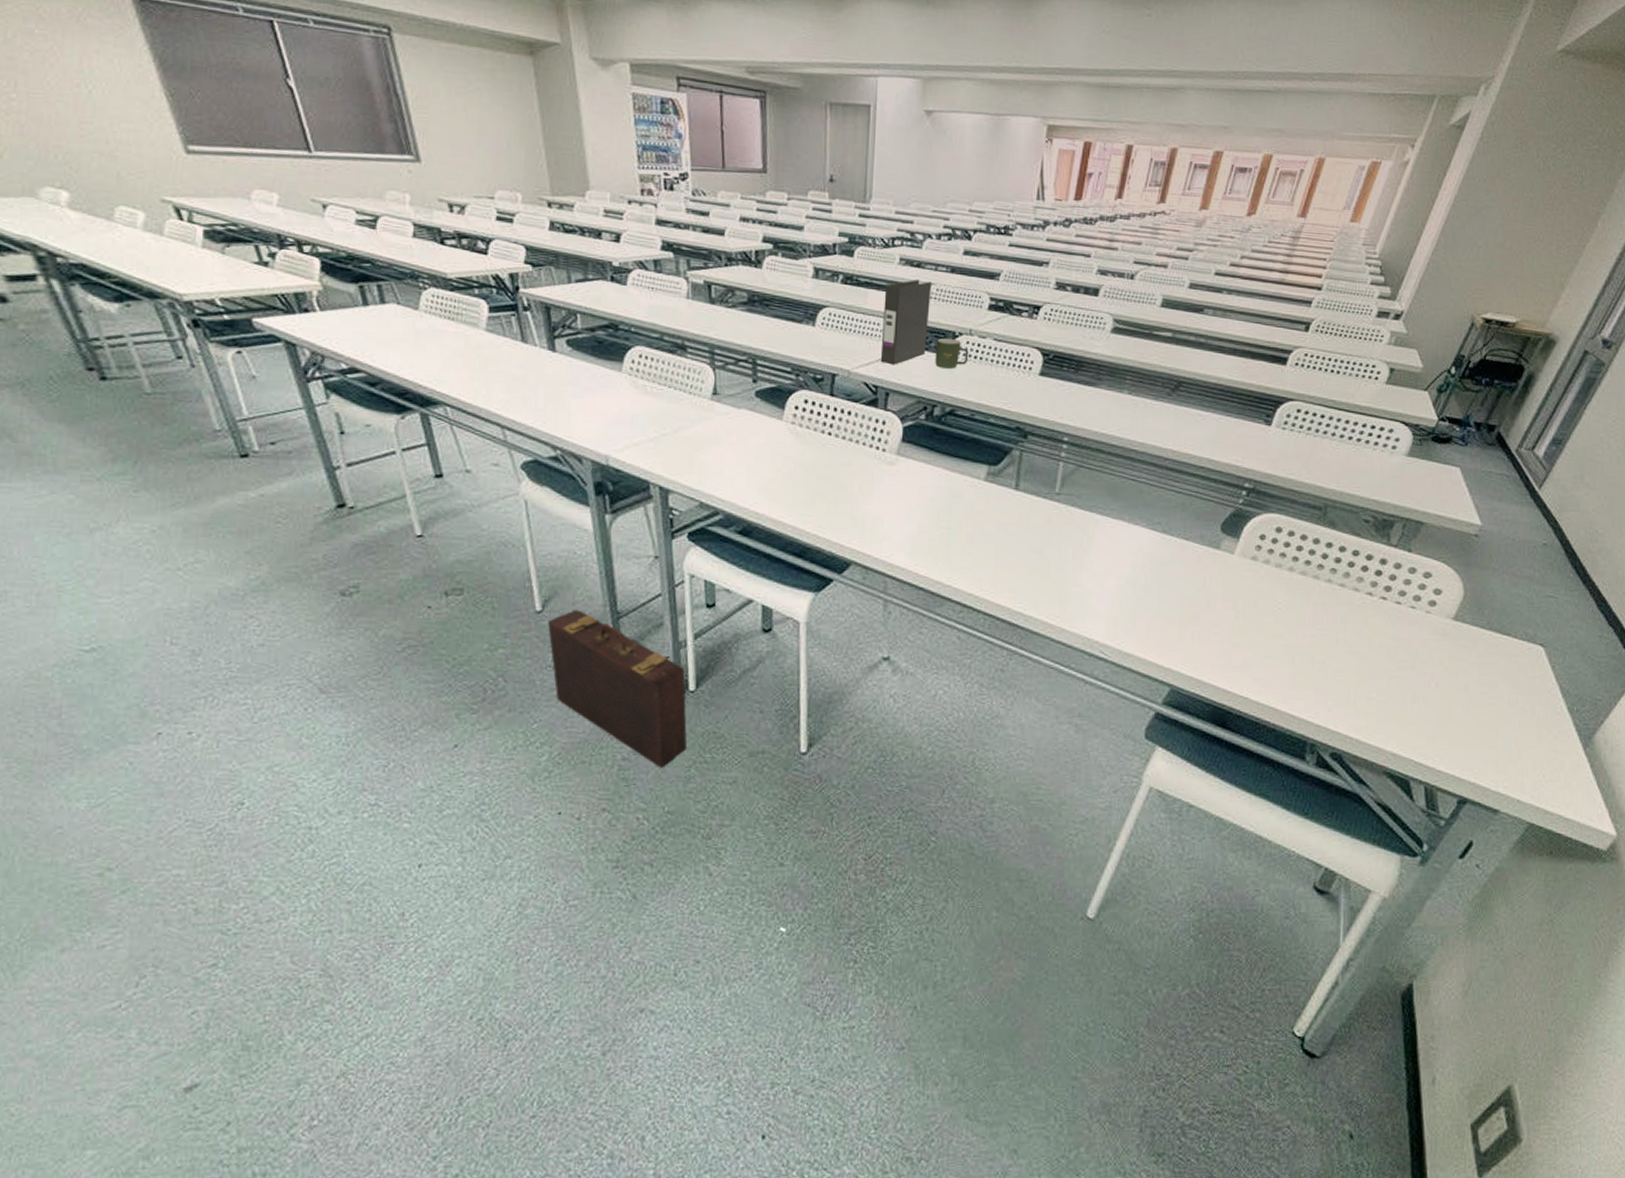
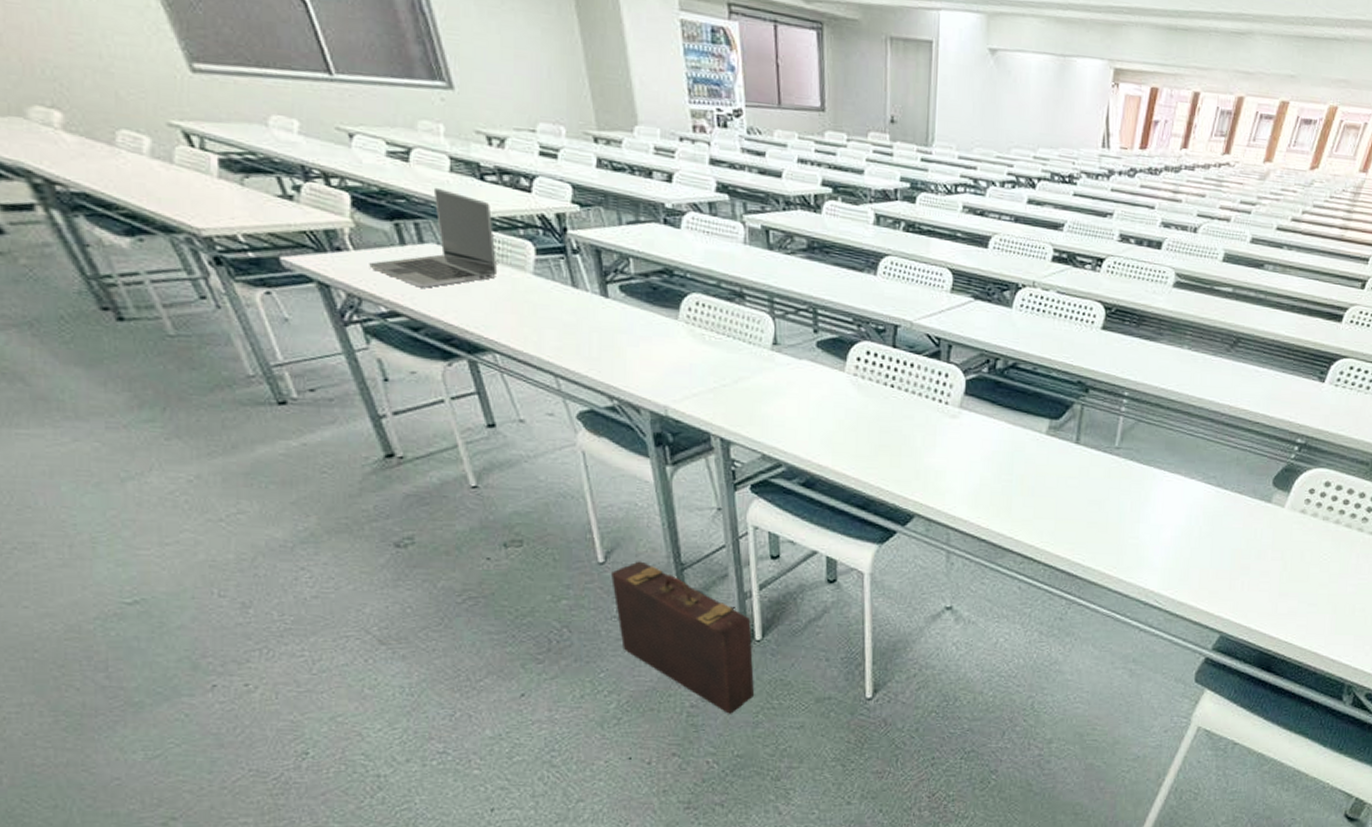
laptop: none [333,251,453,345] -> present [369,187,498,288]
binder: present [880,280,933,365] -> none [943,229,996,317]
mug: present [935,337,969,370] -> none [998,289,1032,323]

